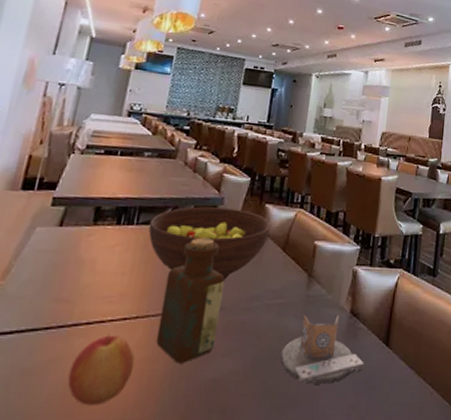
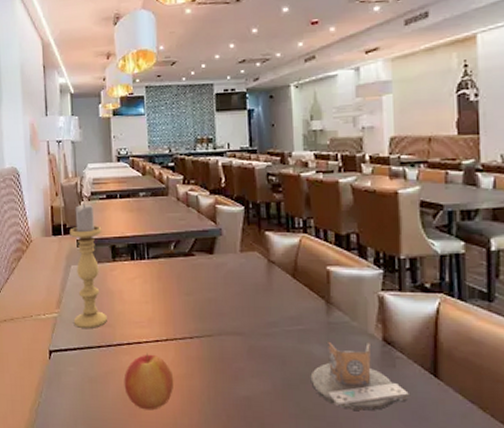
candle holder: none [19,157,90,305] -> present [69,204,107,328]
fruit bowl: present [148,206,271,280] -> none [158,239,276,307]
bottle: present [155,237,225,363] -> none [184,268,241,381]

